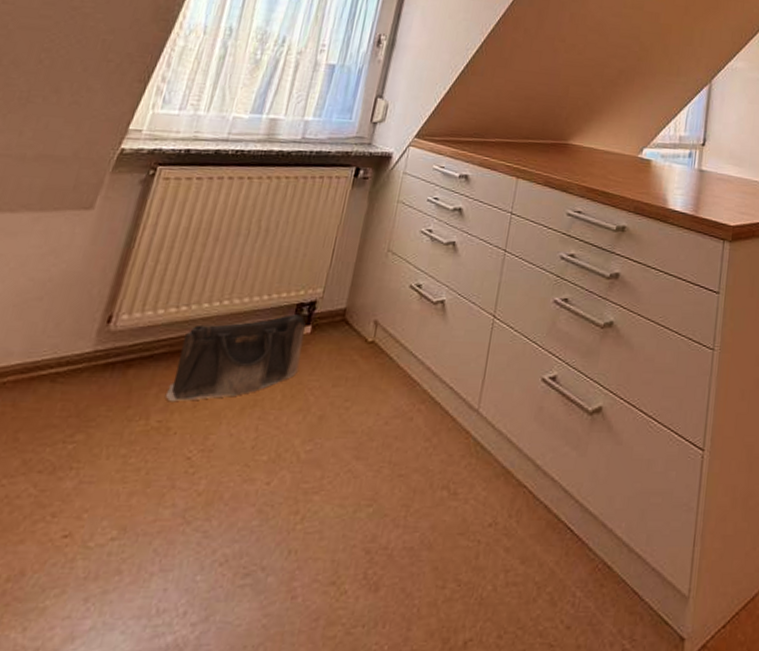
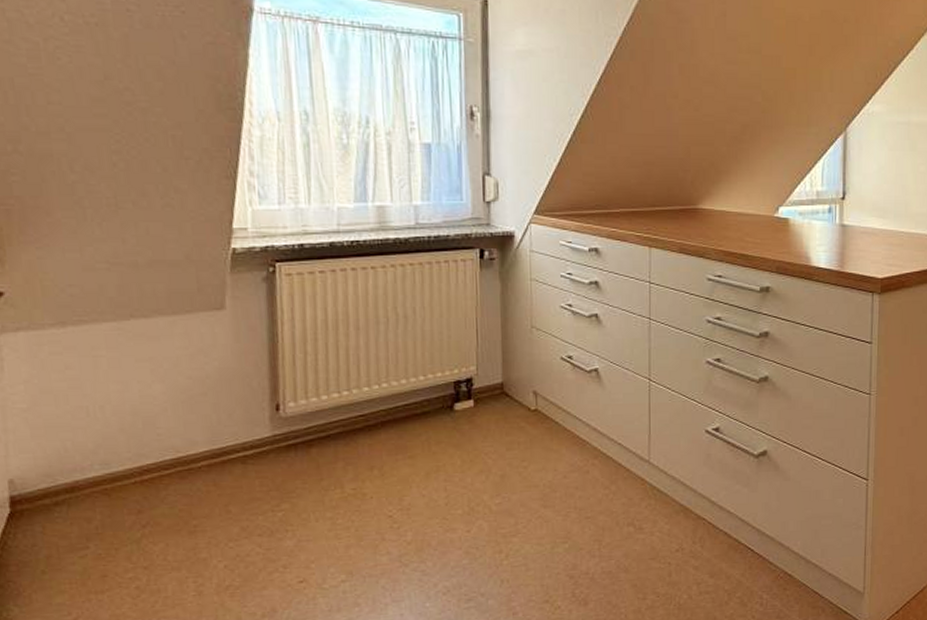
saddlebag: present [164,314,307,401] -> none [352,391,471,472]

